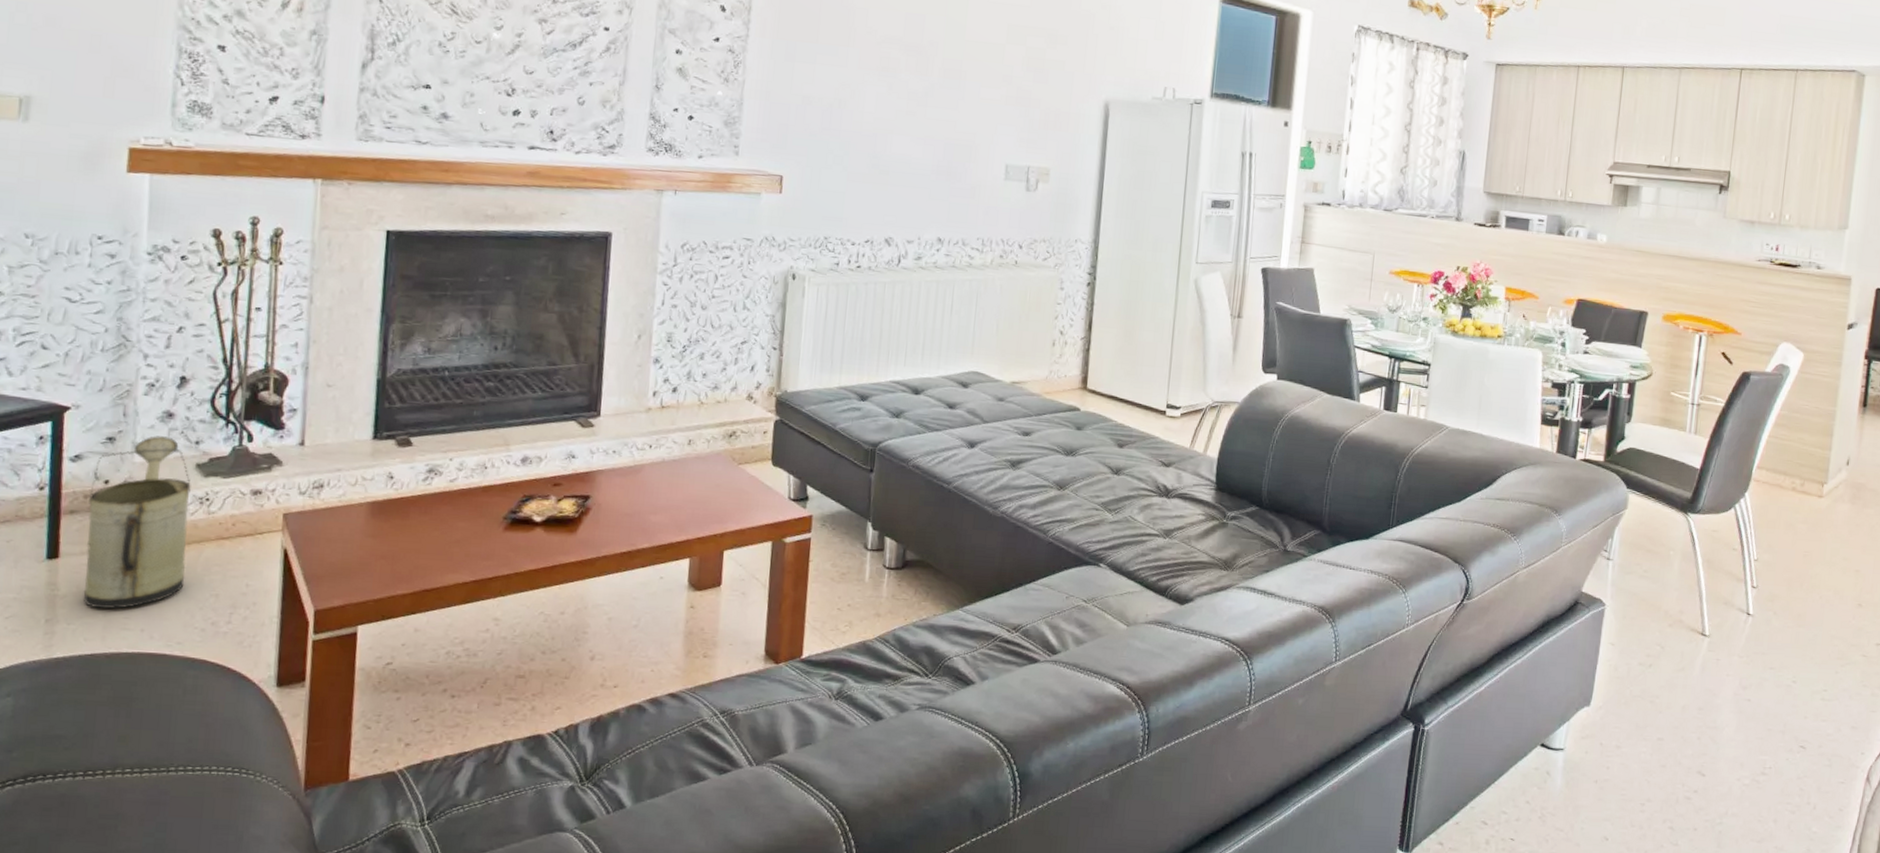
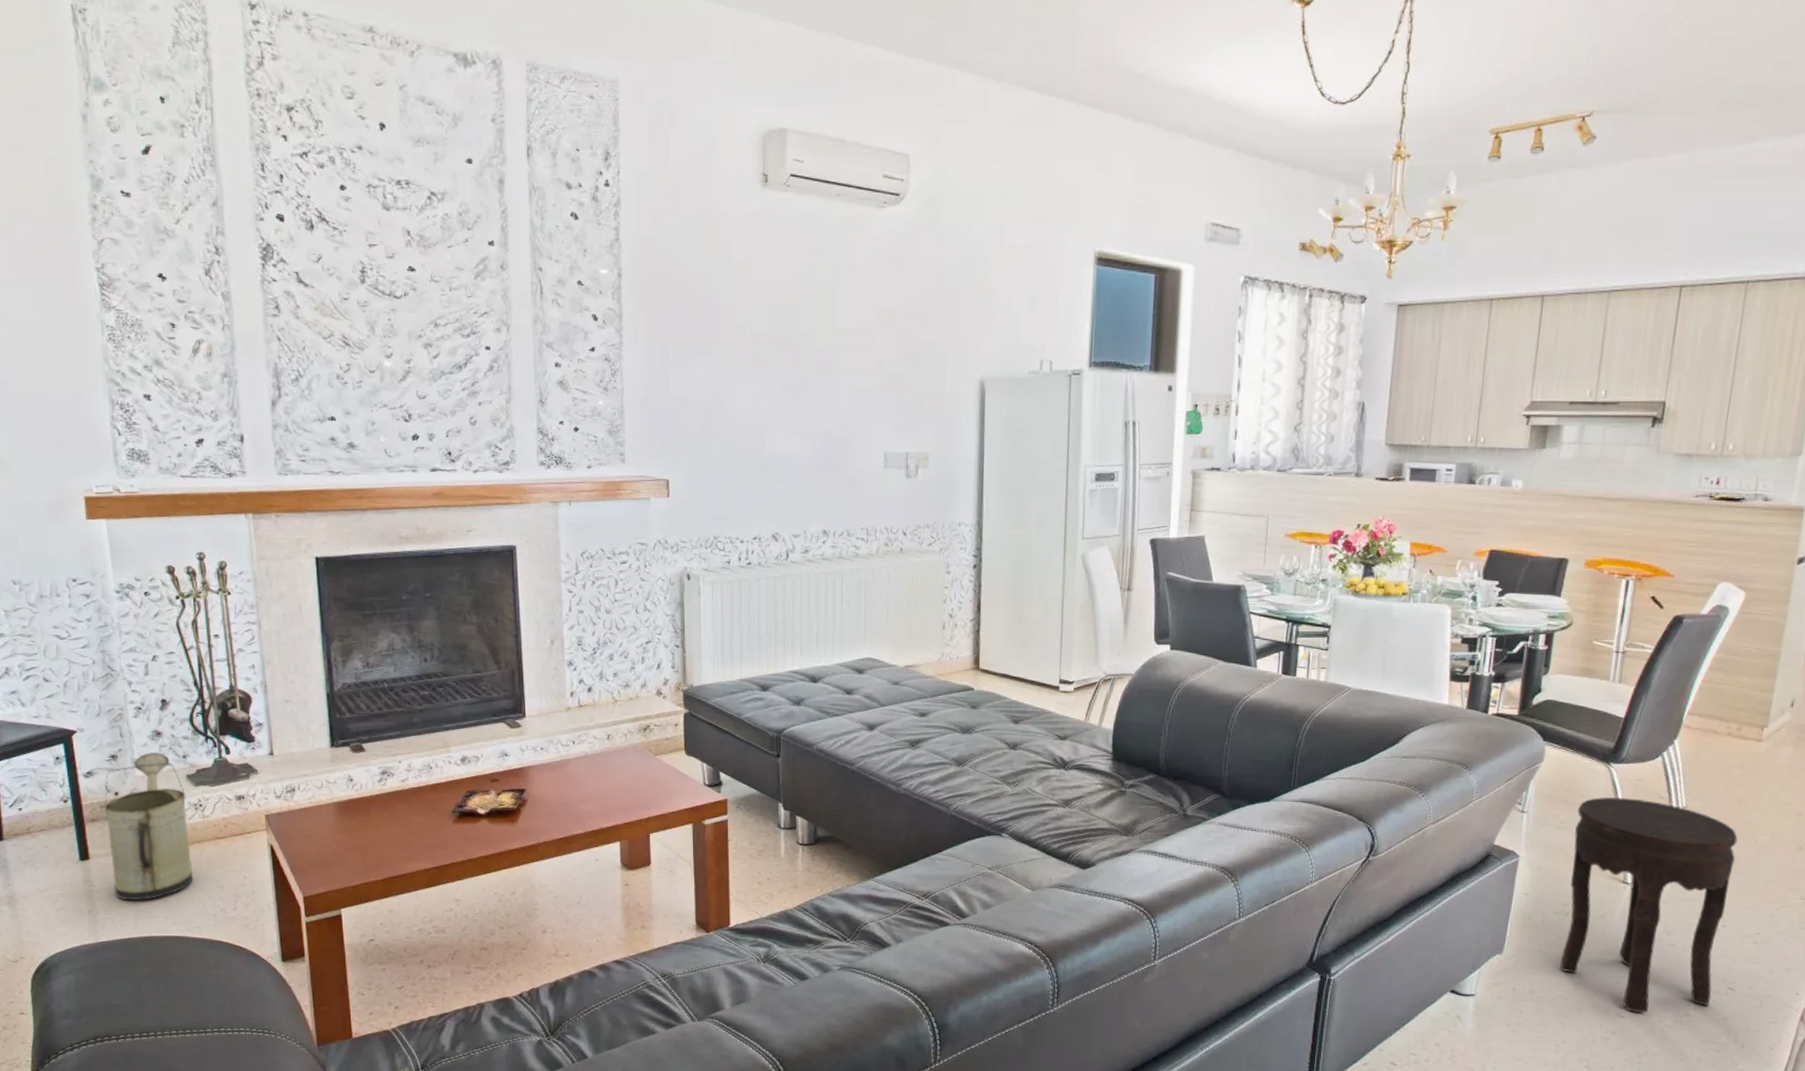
side table: none [1644,547,1804,772] -> present [1560,797,1738,1014]

